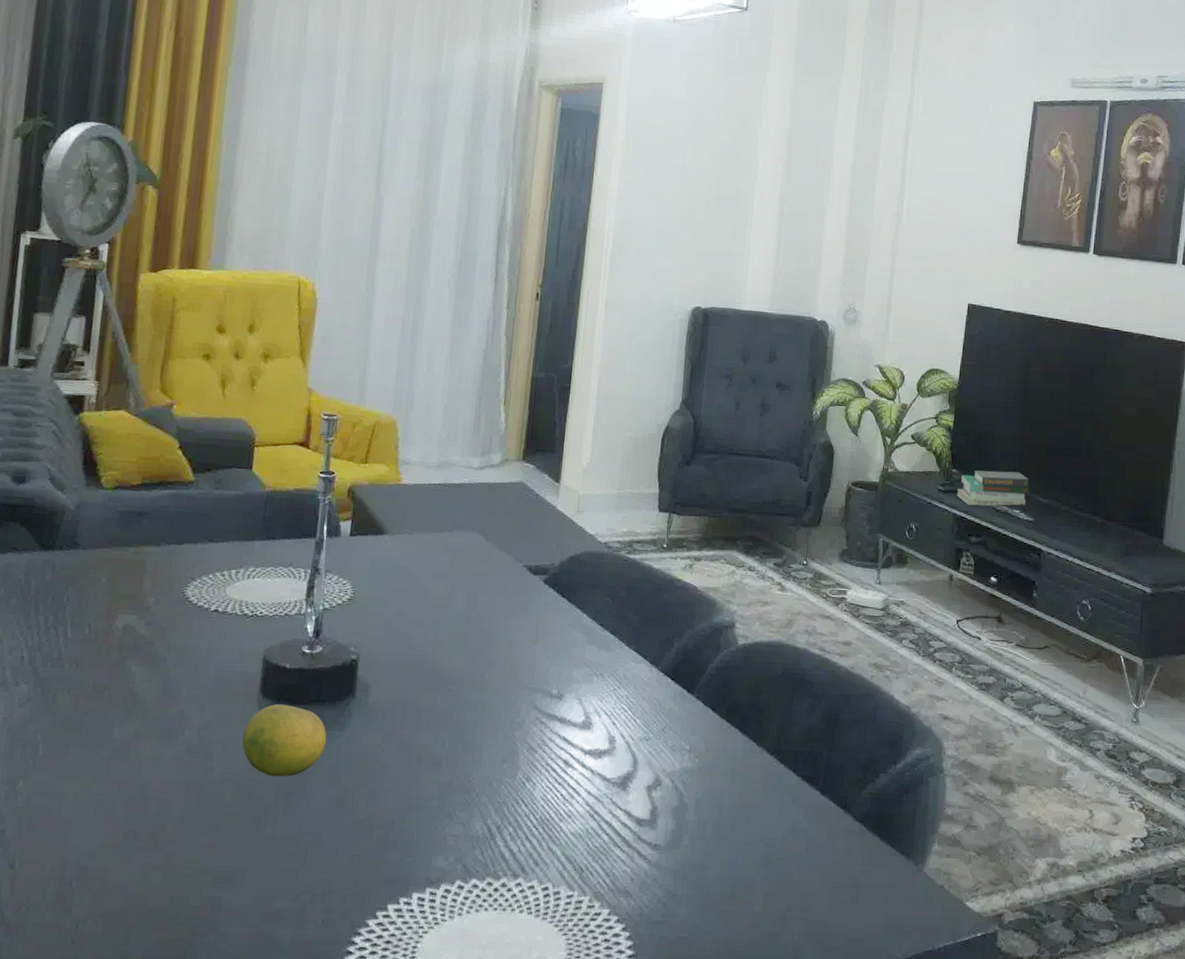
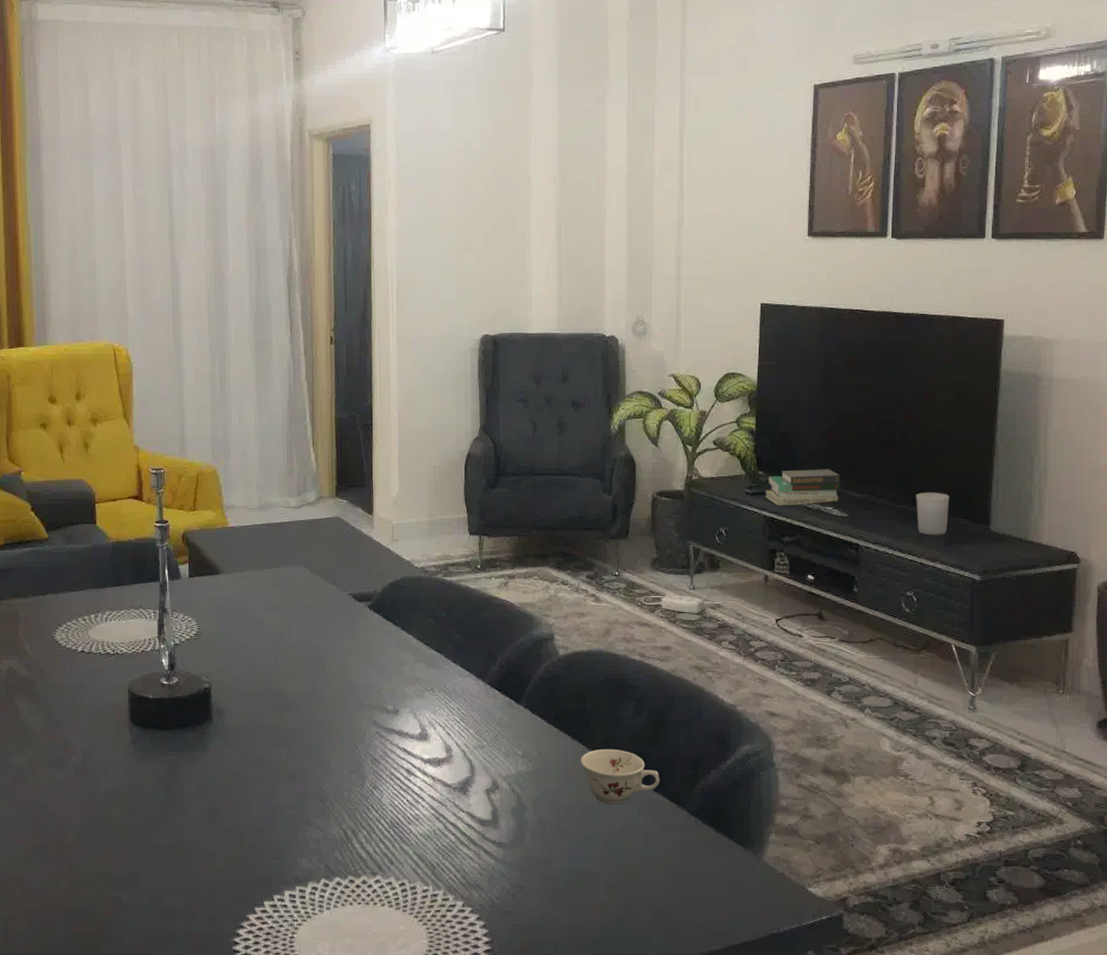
fruit: present [241,704,327,777] -> none [119,731,193,794]
teacup: none [749,746,829,808] -> present [581,748,660,805]
candle holder: none [1097,502,1129,546] -> present [916,492,950,535]

